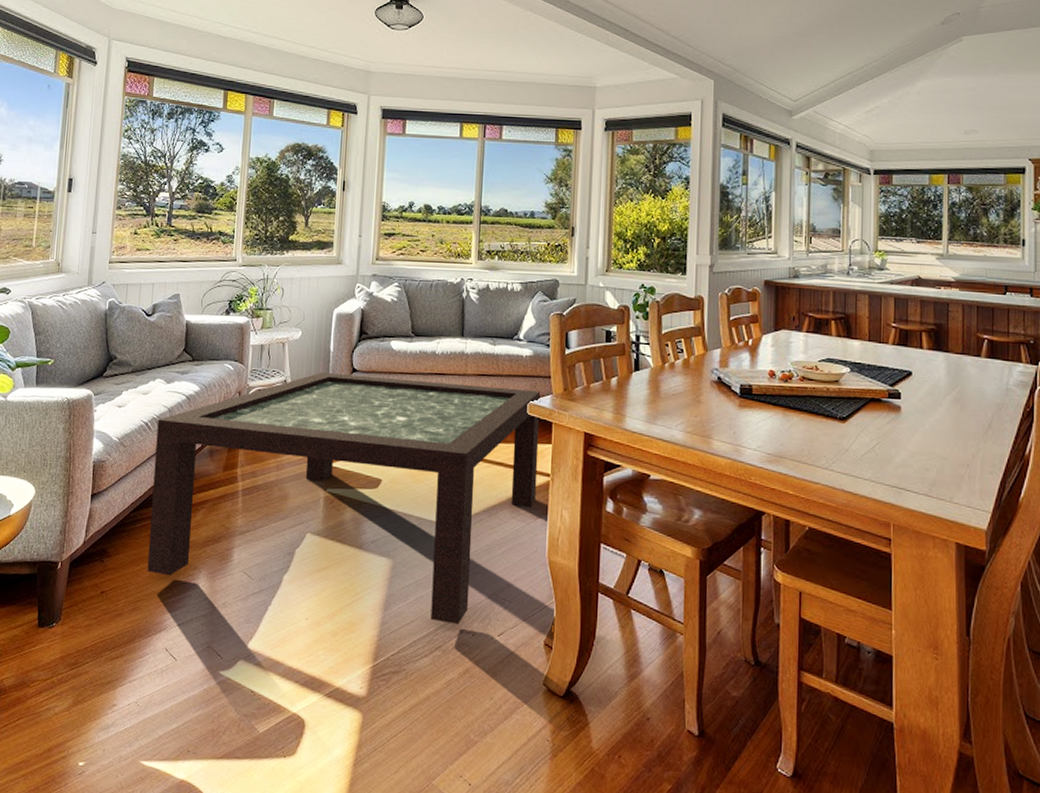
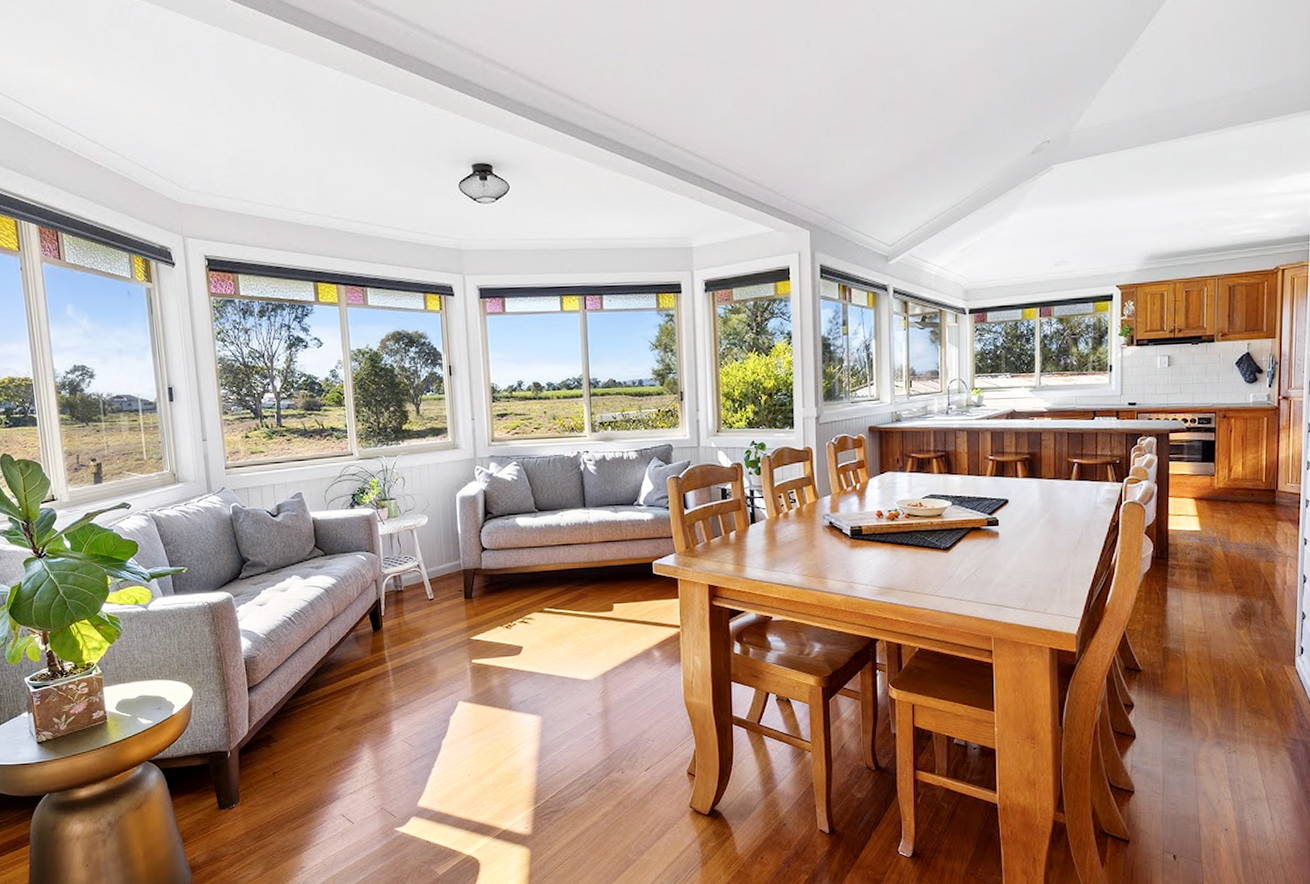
coffee table: present [147,372,541,625] -> none [300,551,669,766]

